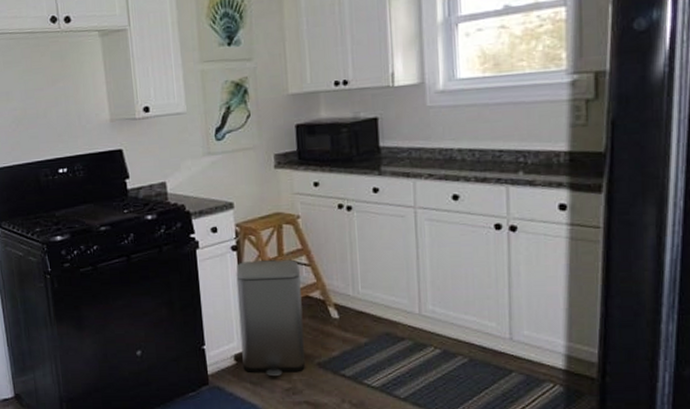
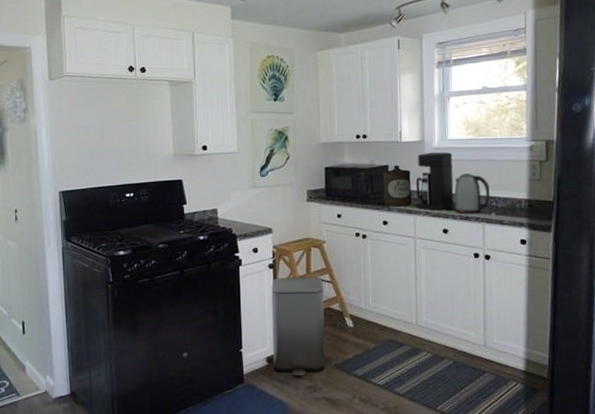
canister: none [370,116,410,171] -> present [382,165,412,208]
coffee maker: none [415,96,467,173] -> present [416,152,454,211]
kettle: none [467,121,516,175] -> present [454,173,490,215]

